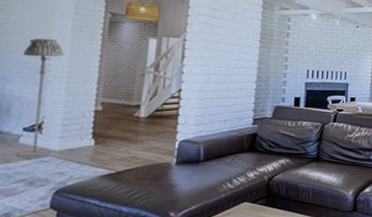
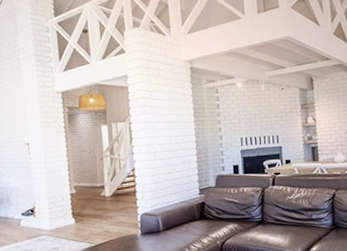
floor lamp: present [17,38,64,157] -> none [9,137,45,237]

